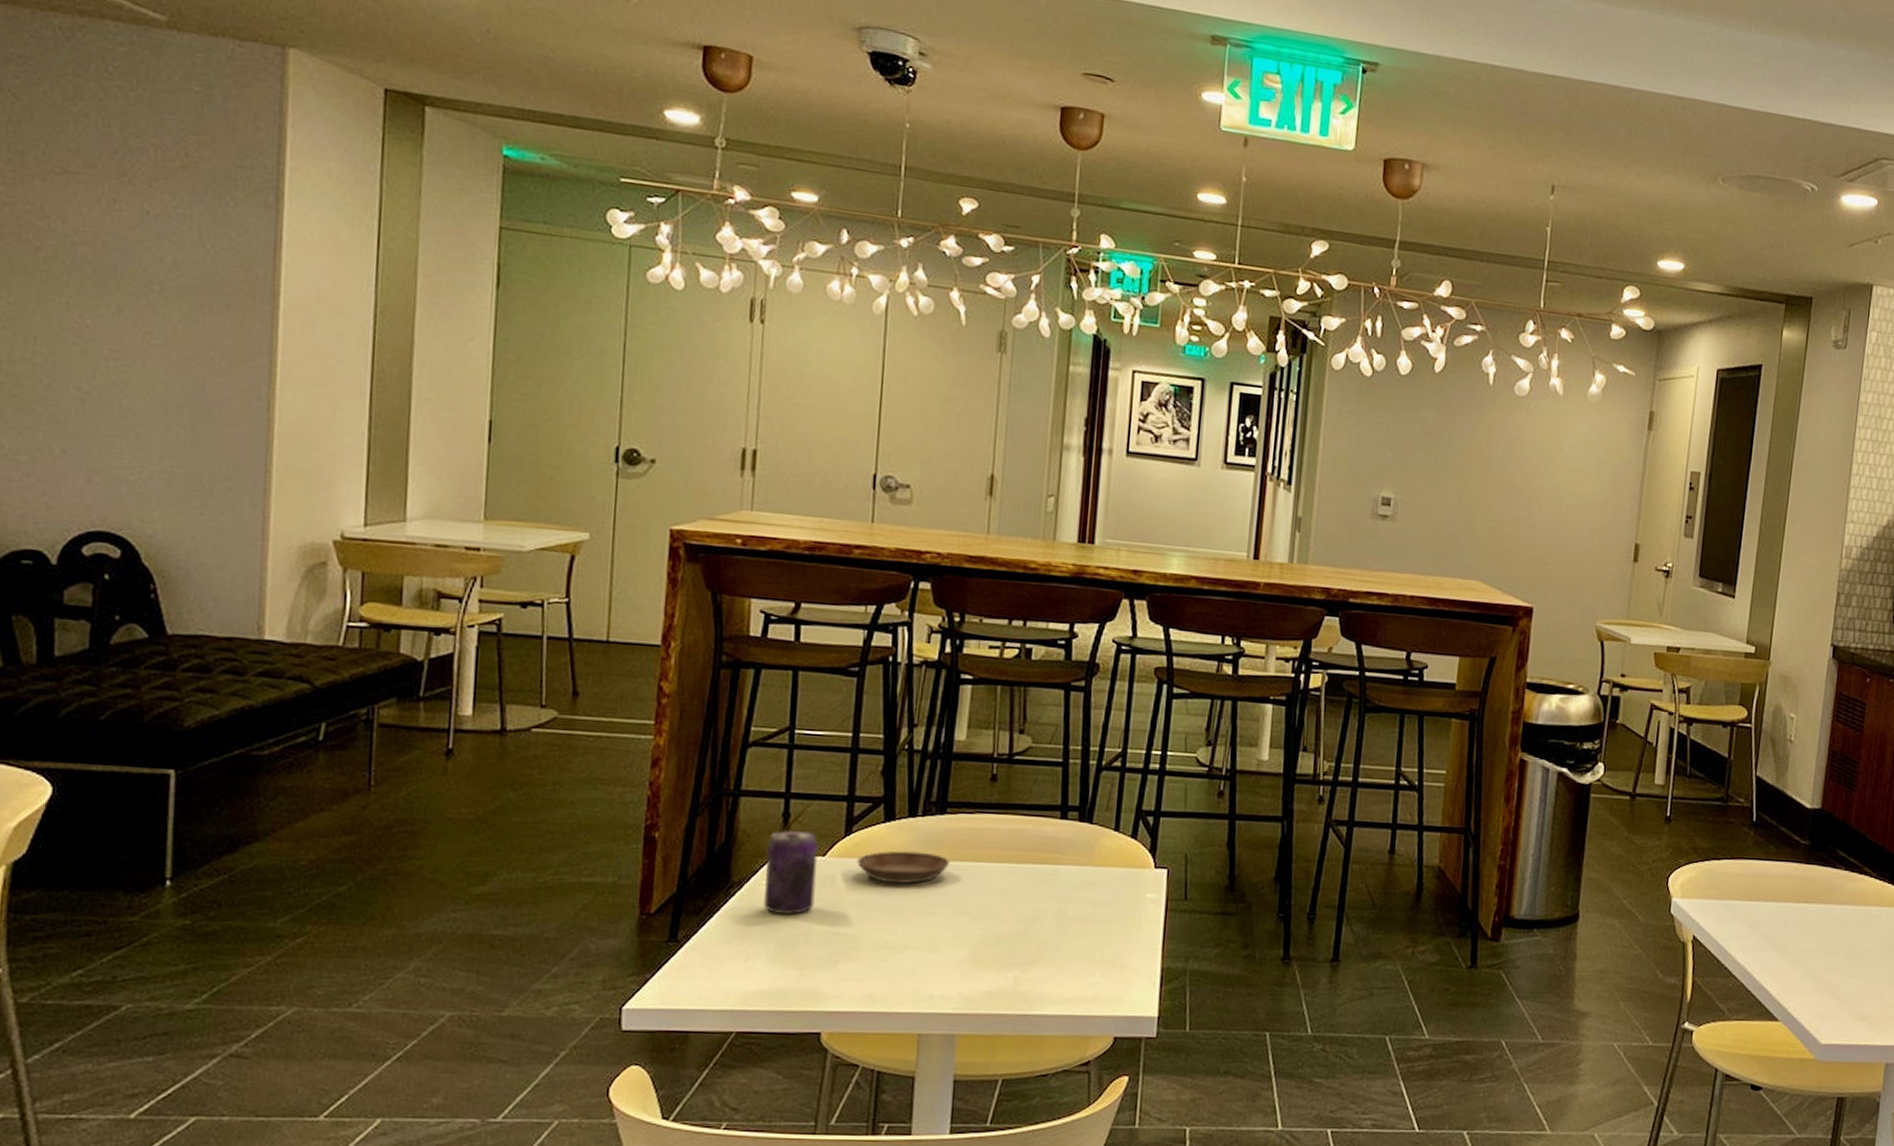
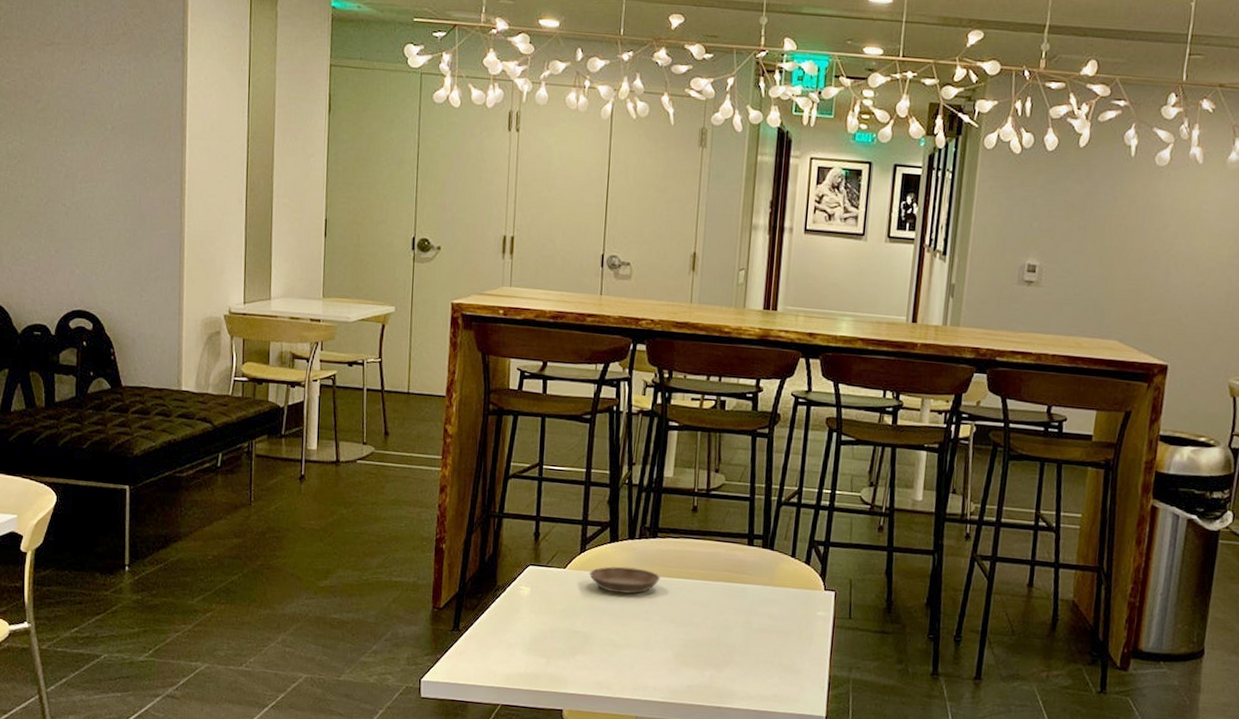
beverage can: present [764,831,819,915] -> none [521,547,561,615]

